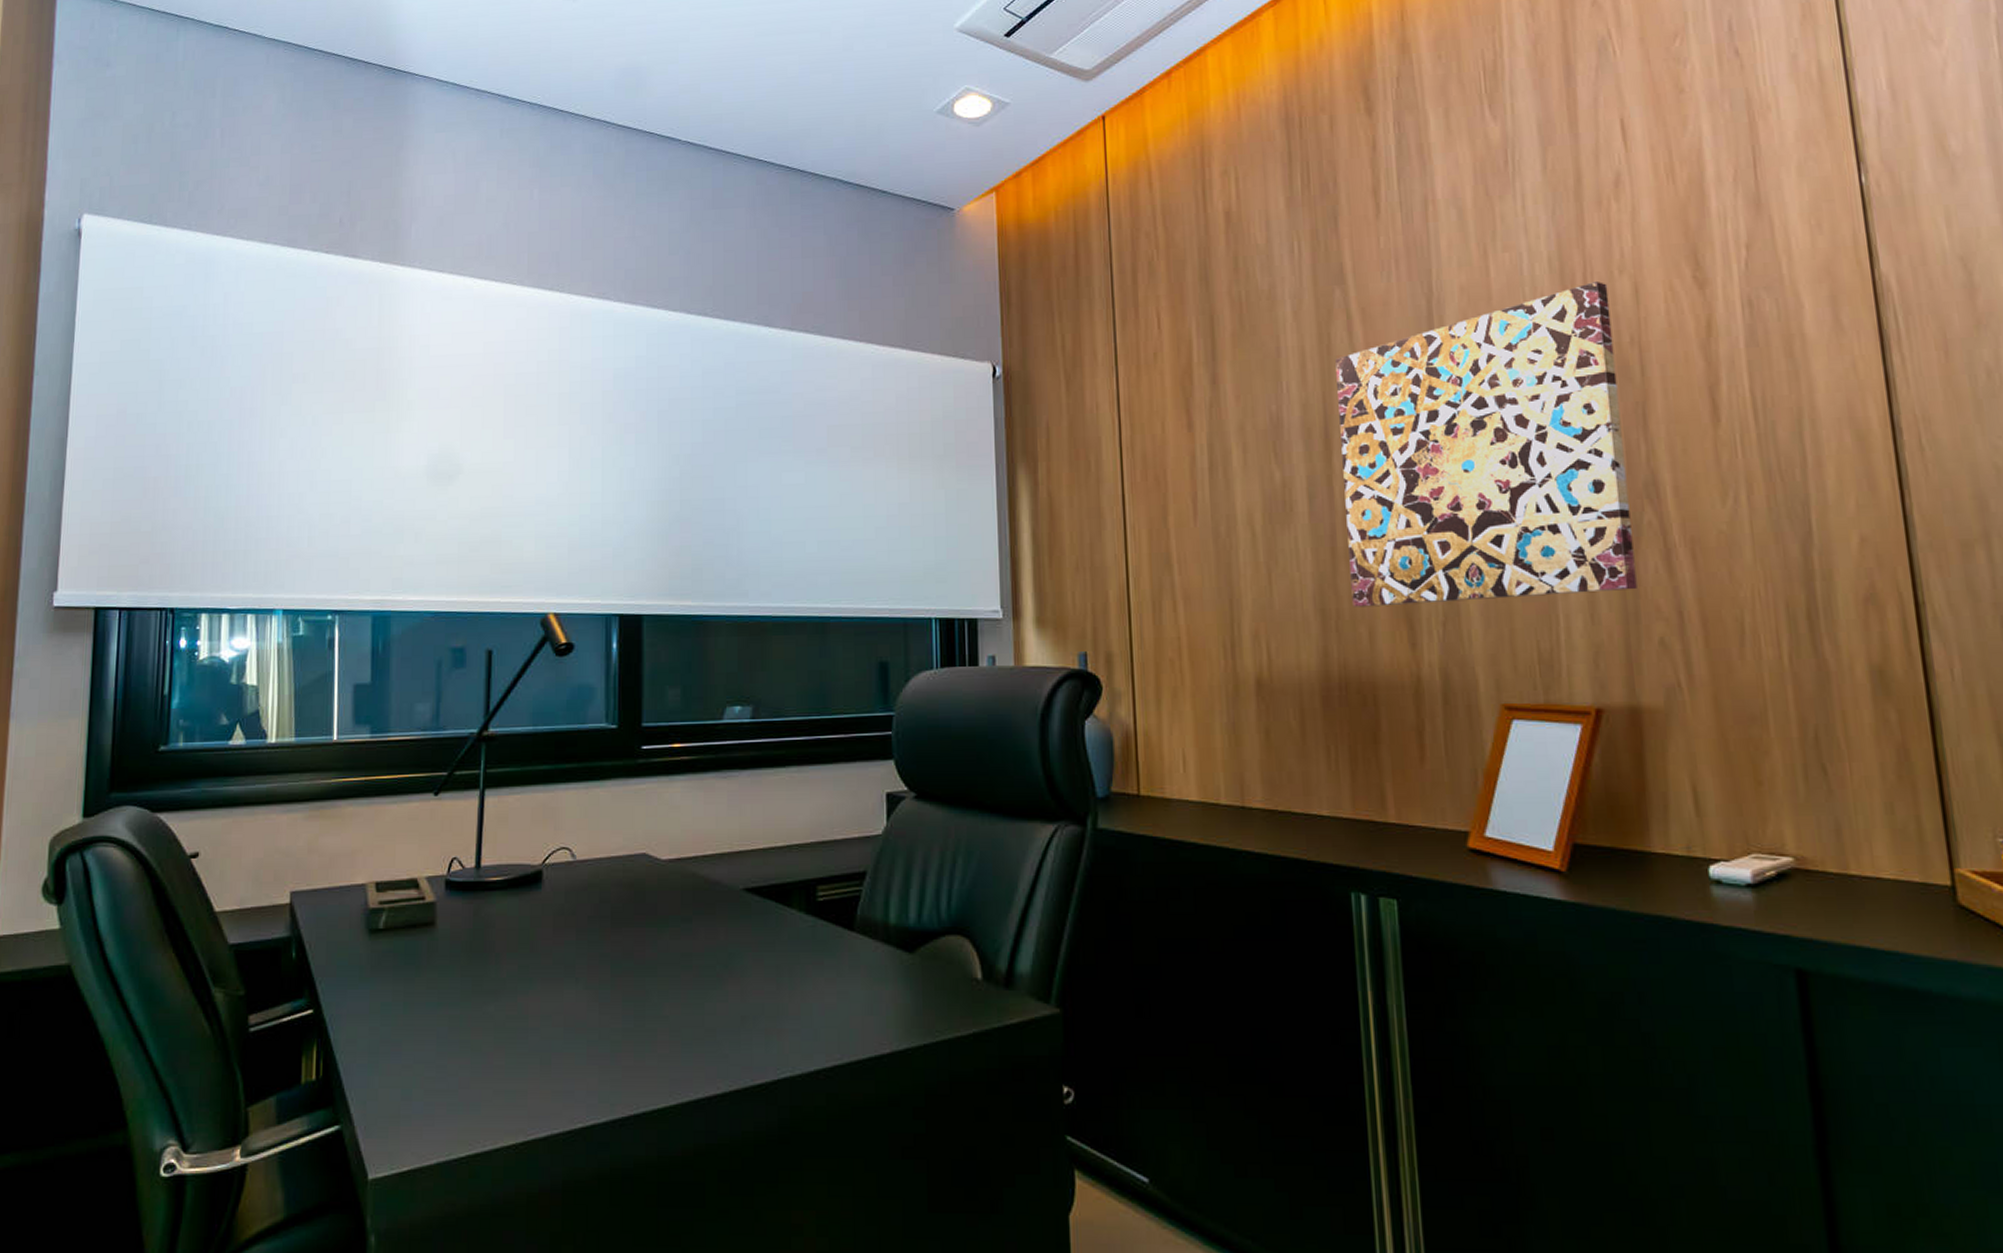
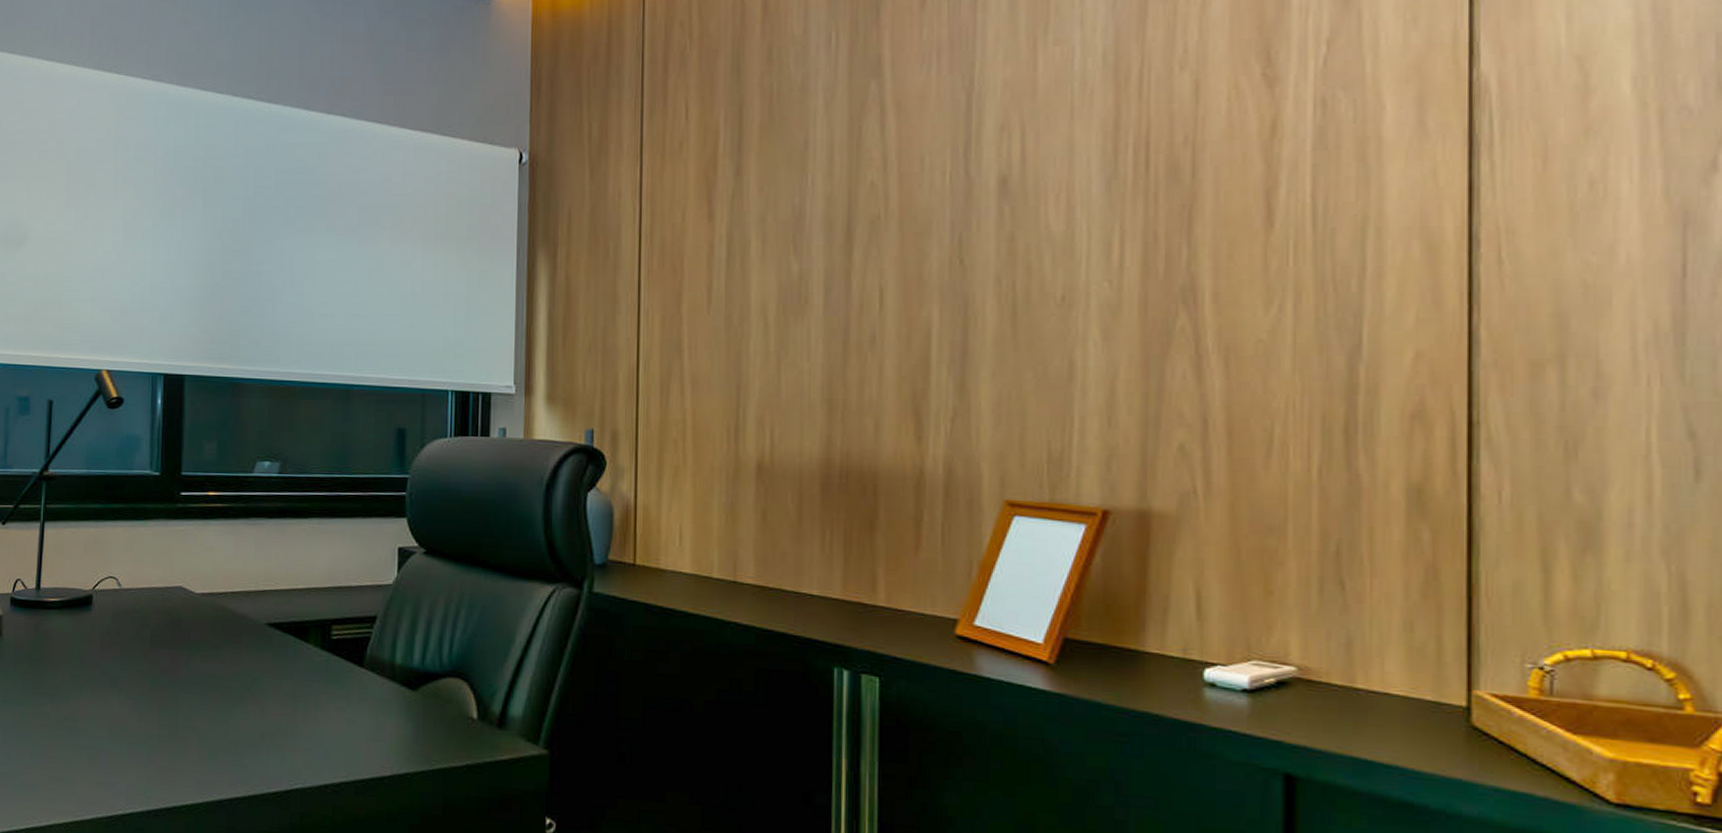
wall art: present [1335,280,1637,607] -> none [860,76,1165,400]

